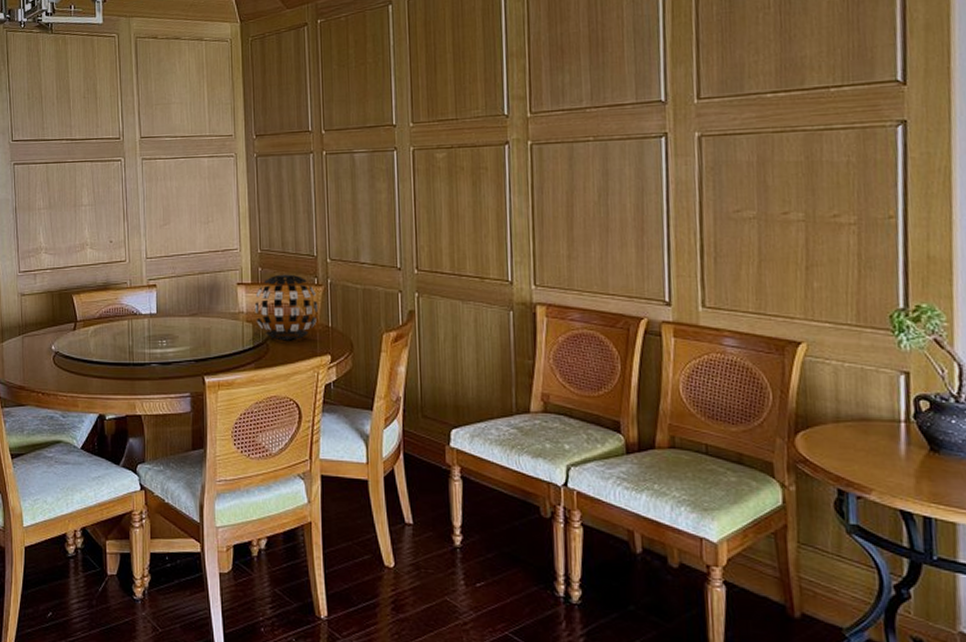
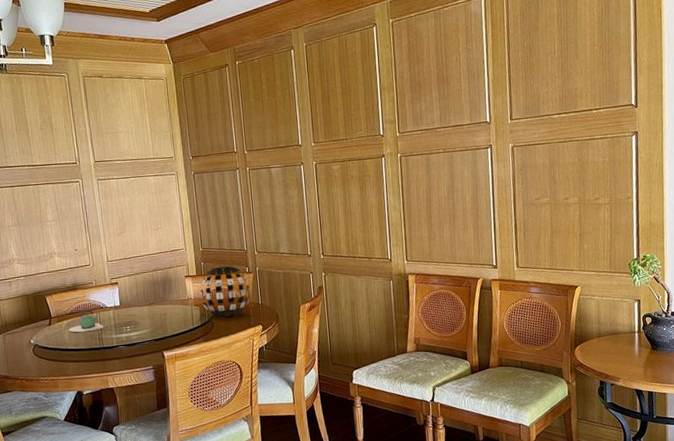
teapot: none [94,314,136,342] -> present [68,309,104,333]

